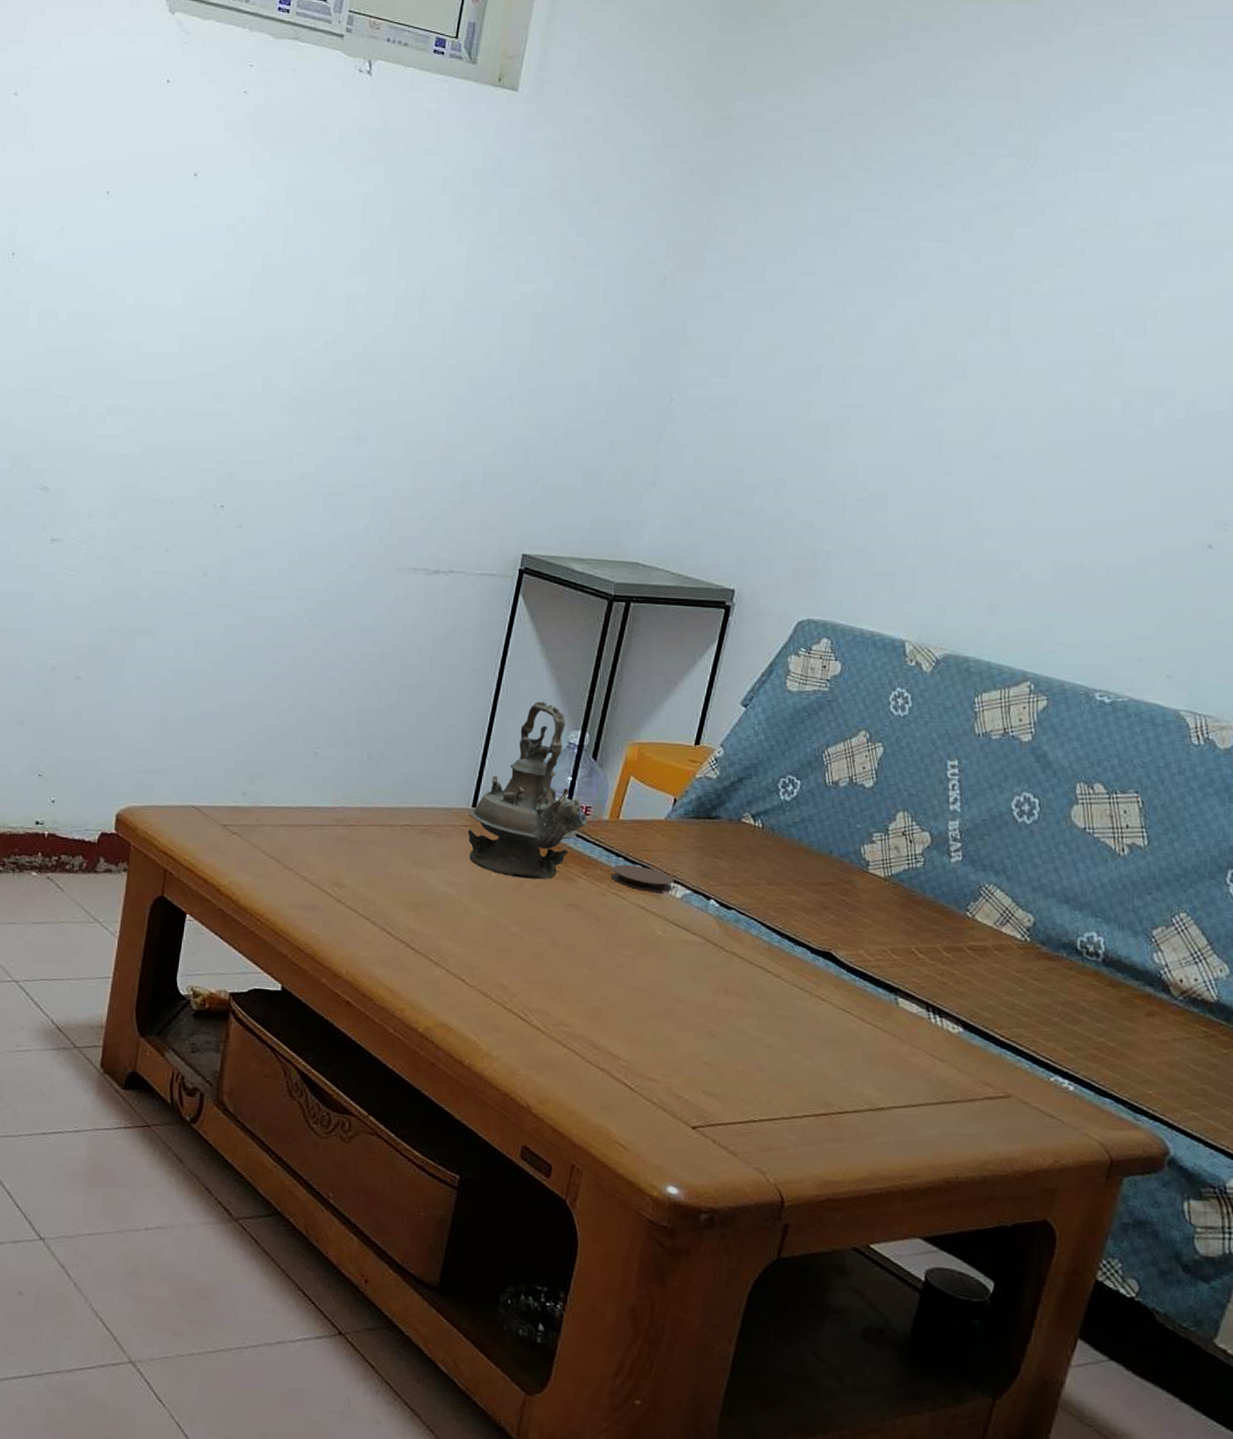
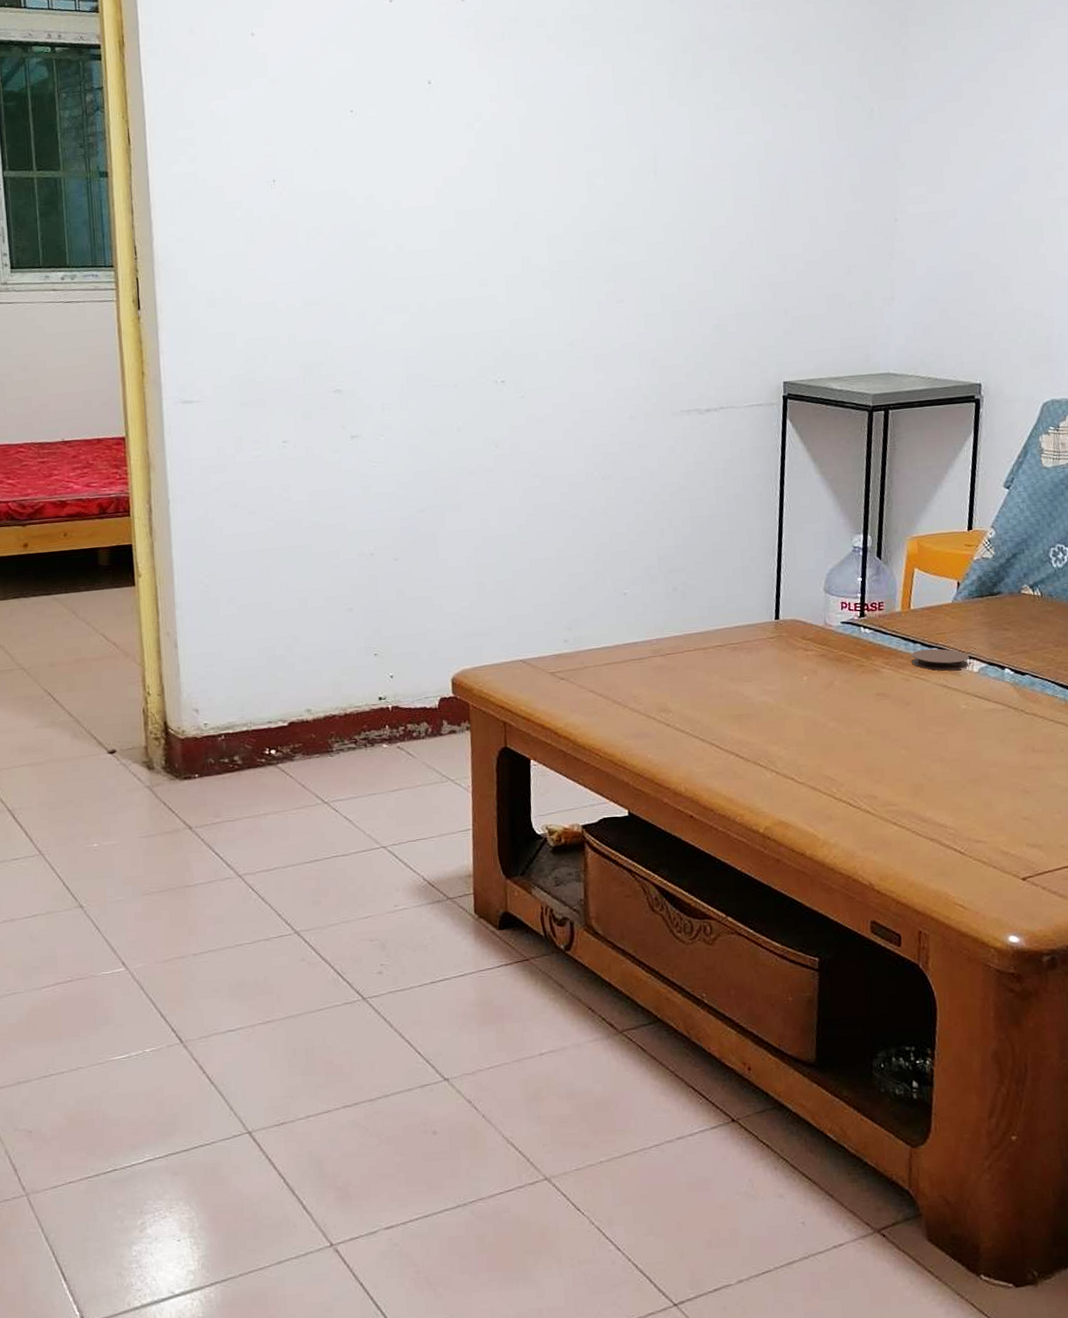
teapot: present [467,701,588,880] -> none [773,513,882,678]

